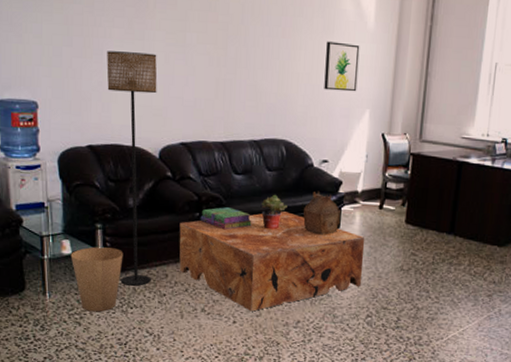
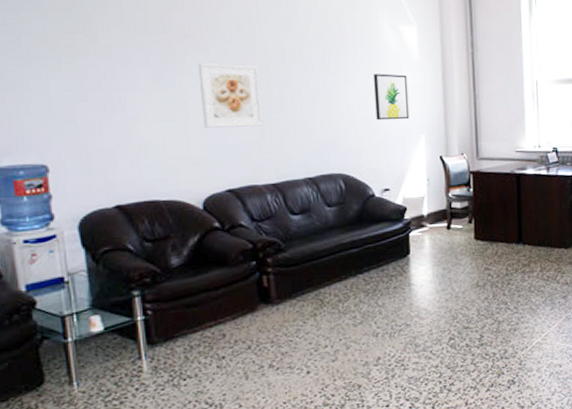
trash can: present [70,247,124,312] -> none [102,315,170,394]
floor lamp: present [107,51,157,286] -> none [131,101,206,355]
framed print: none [165,16,219,85] -> present [198,62,263,128]
coffee table: present [179,211,365,312] -> none [234,246,440,357]
stack of books: present [200,207,252,230] -> none [257,250,316,275]
potted plant: present [261,195,287,230] -> none [325,231,353,267]
hut: present [303,191,341,235] -> none [370,220,410,264]

